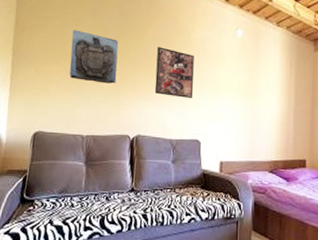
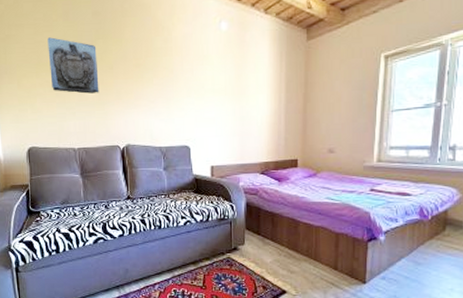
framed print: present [154,47,194,99] -> none [137,49,179,104]

